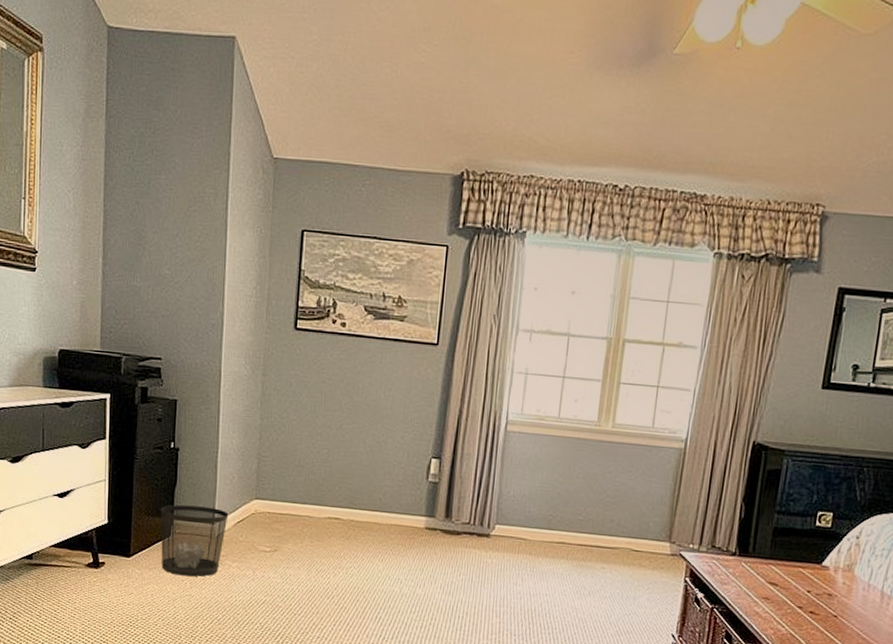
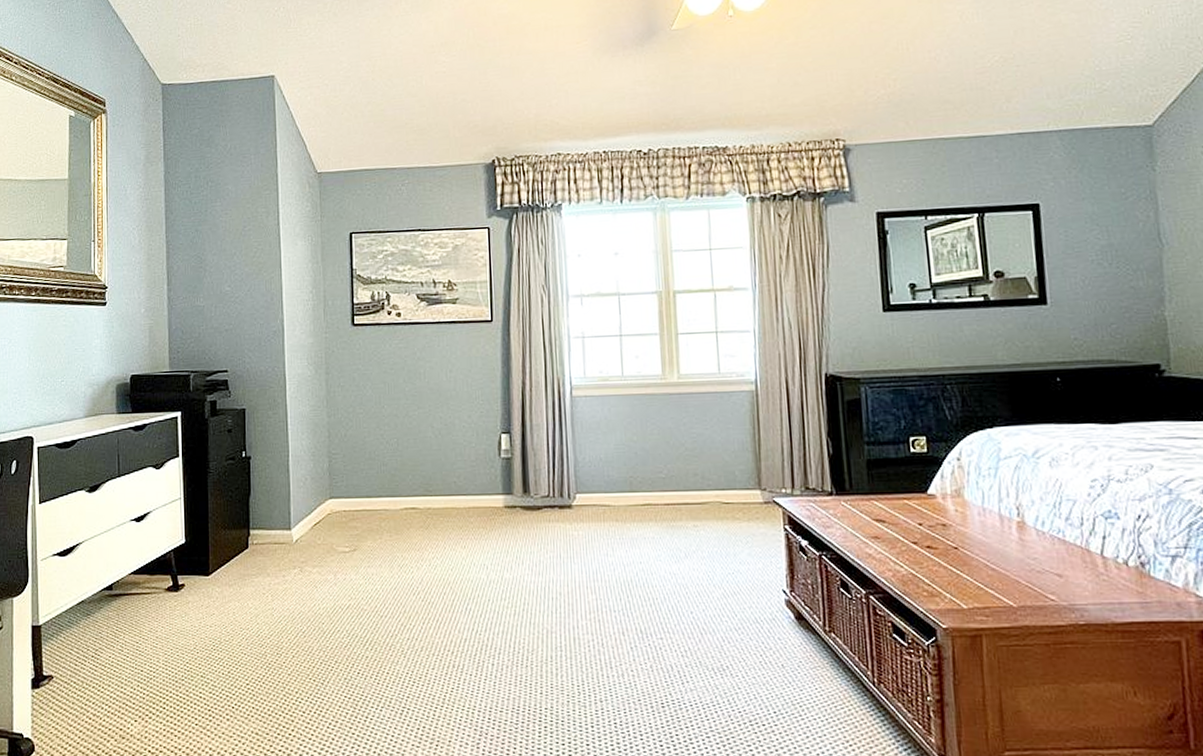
waste bin: present [160,504,229,577] -> none [236,513,305,589]

